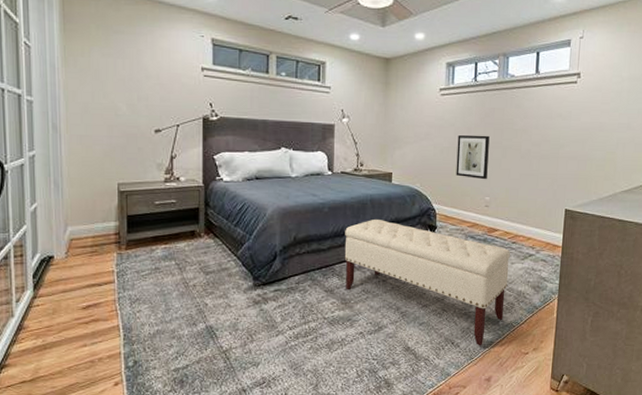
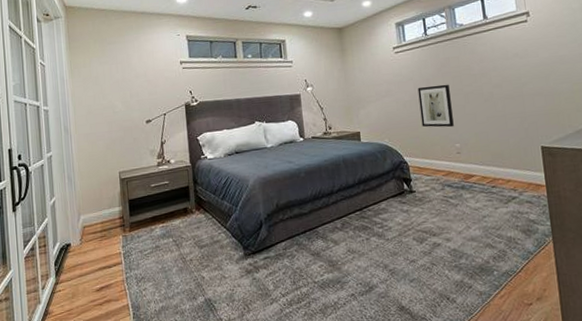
bench: present [344,220,510,346] -> none [323,178,498,300]

